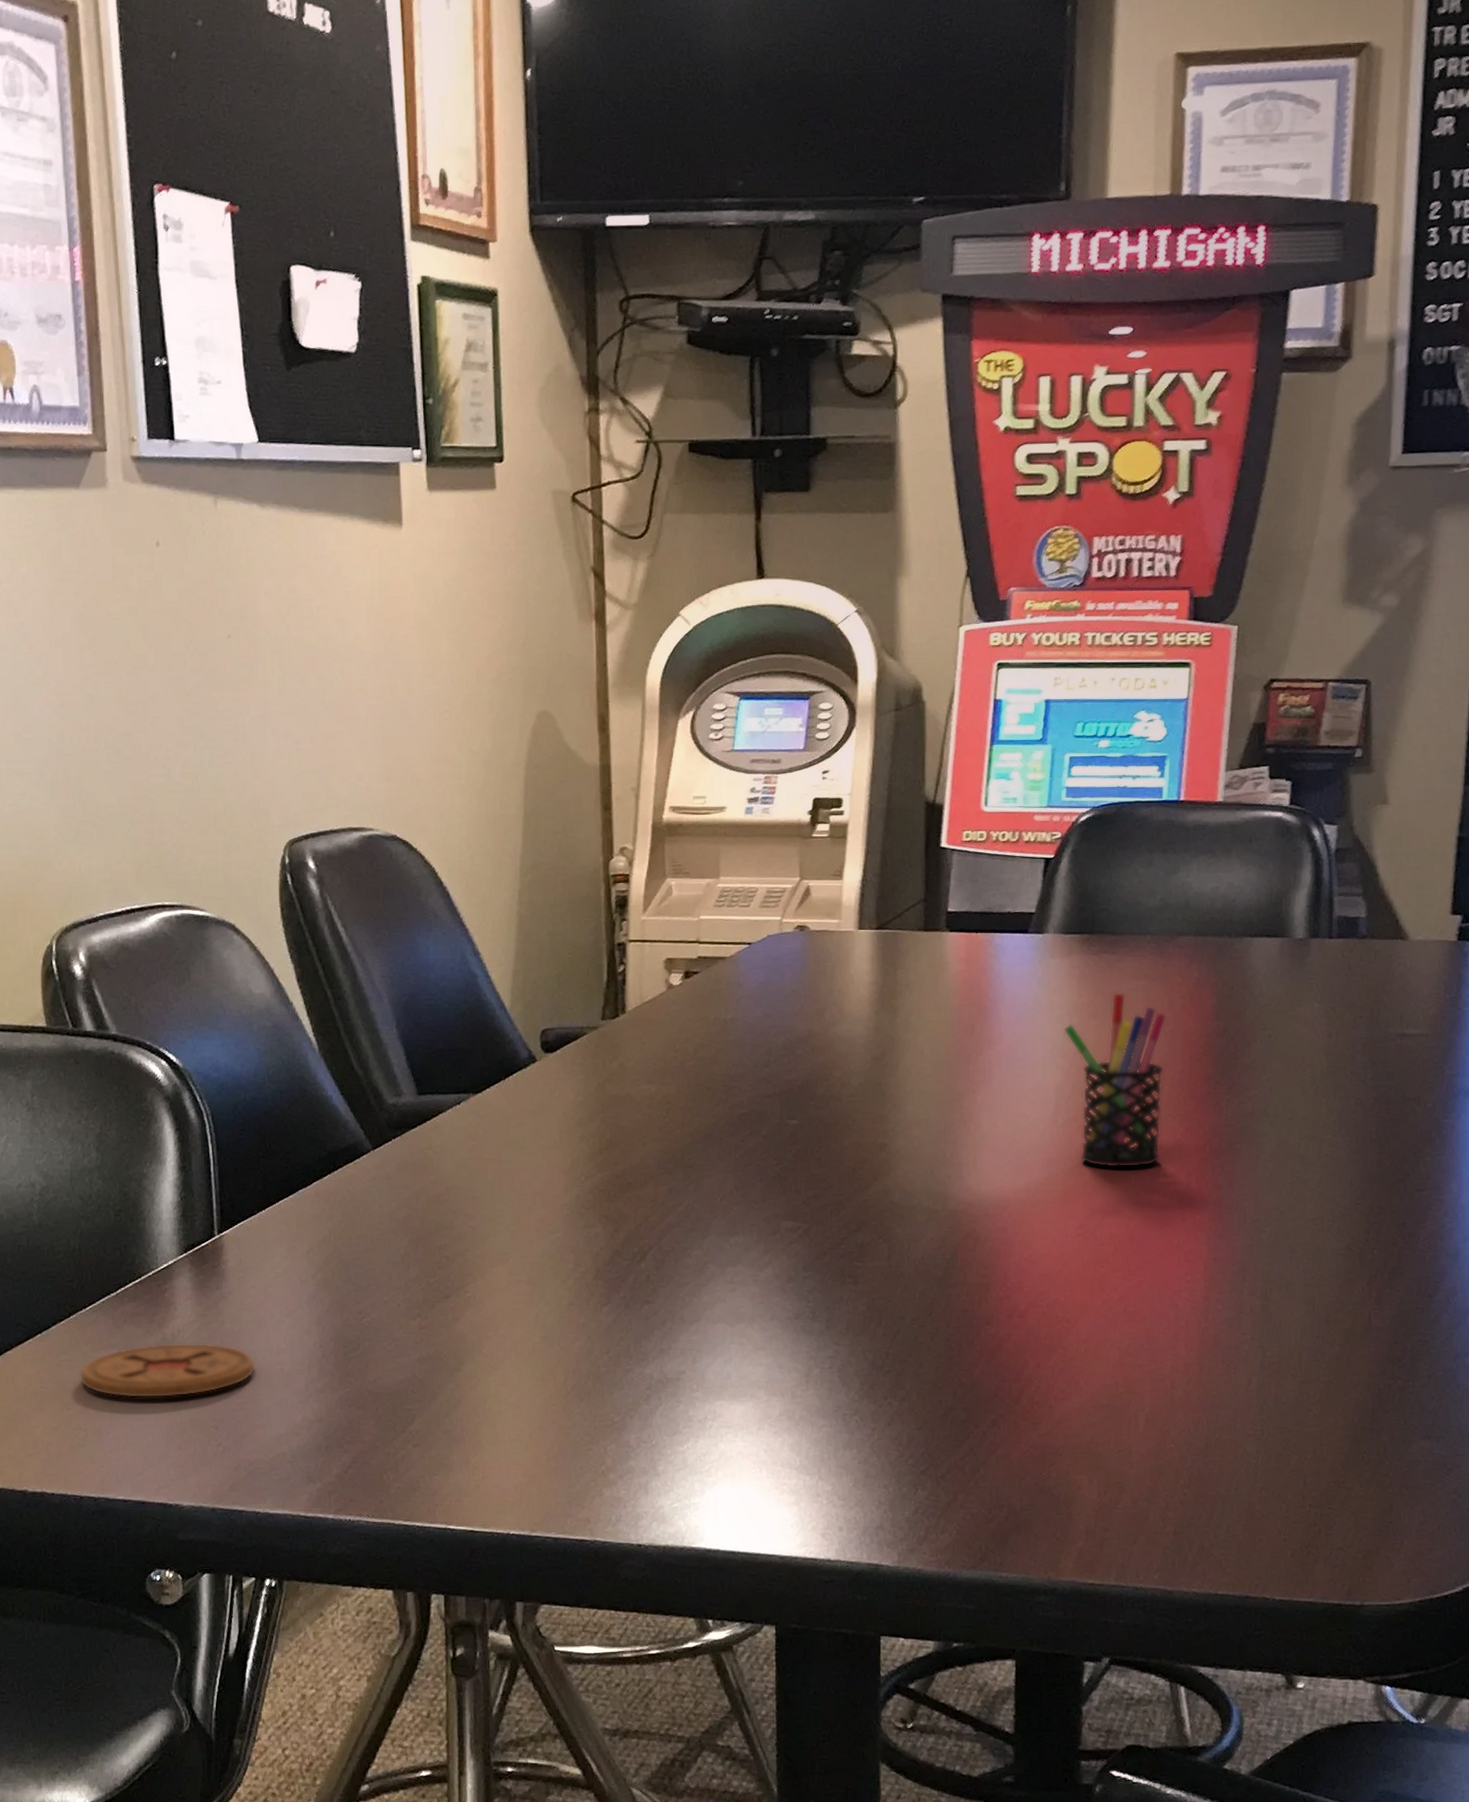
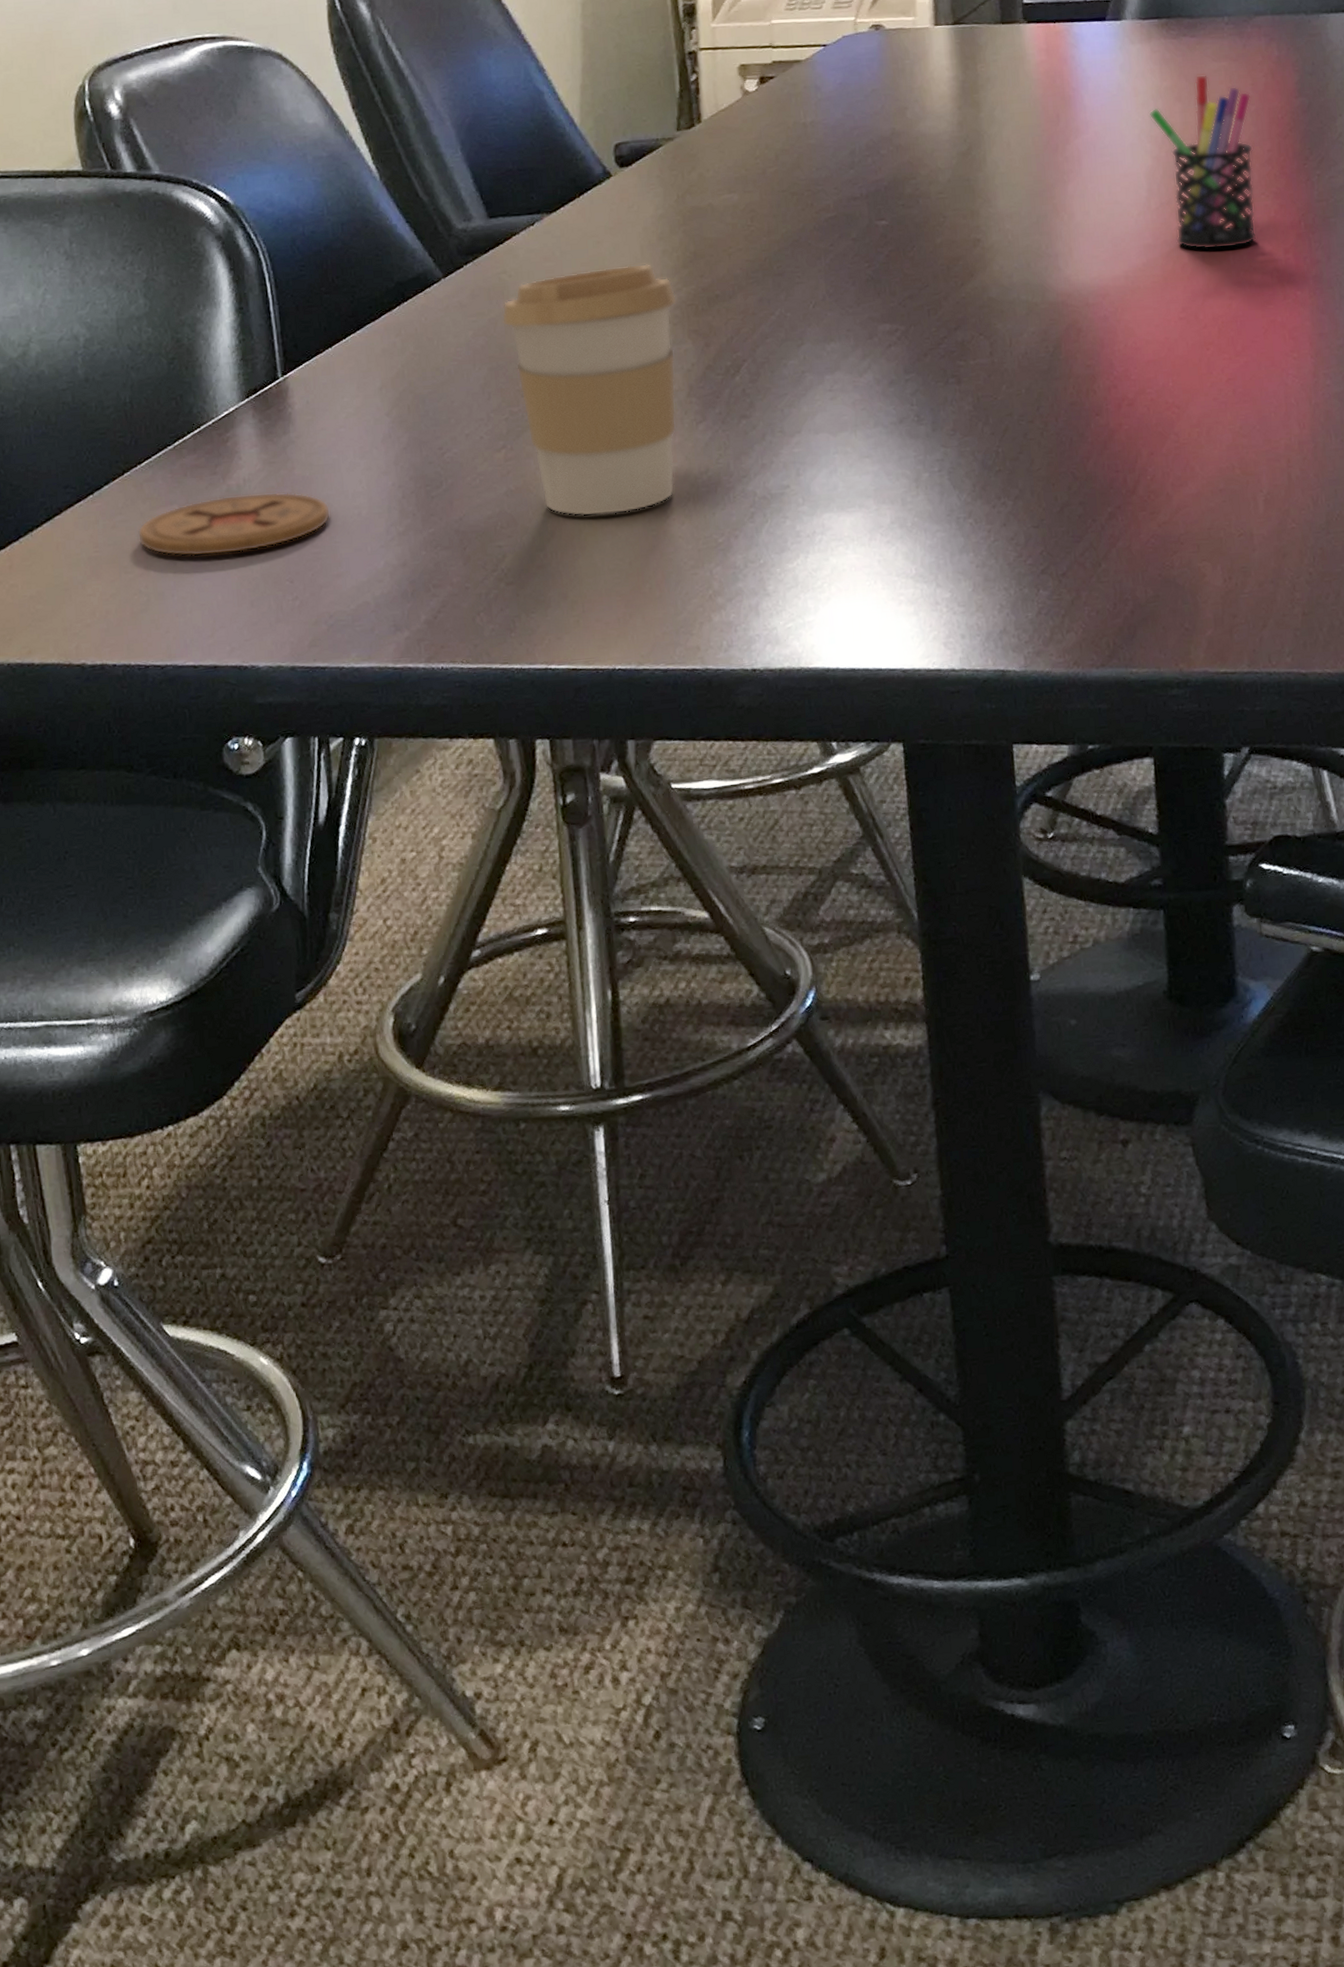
coffee cup: none [424,1147,591,1387] -> present [501,263,678,517]

